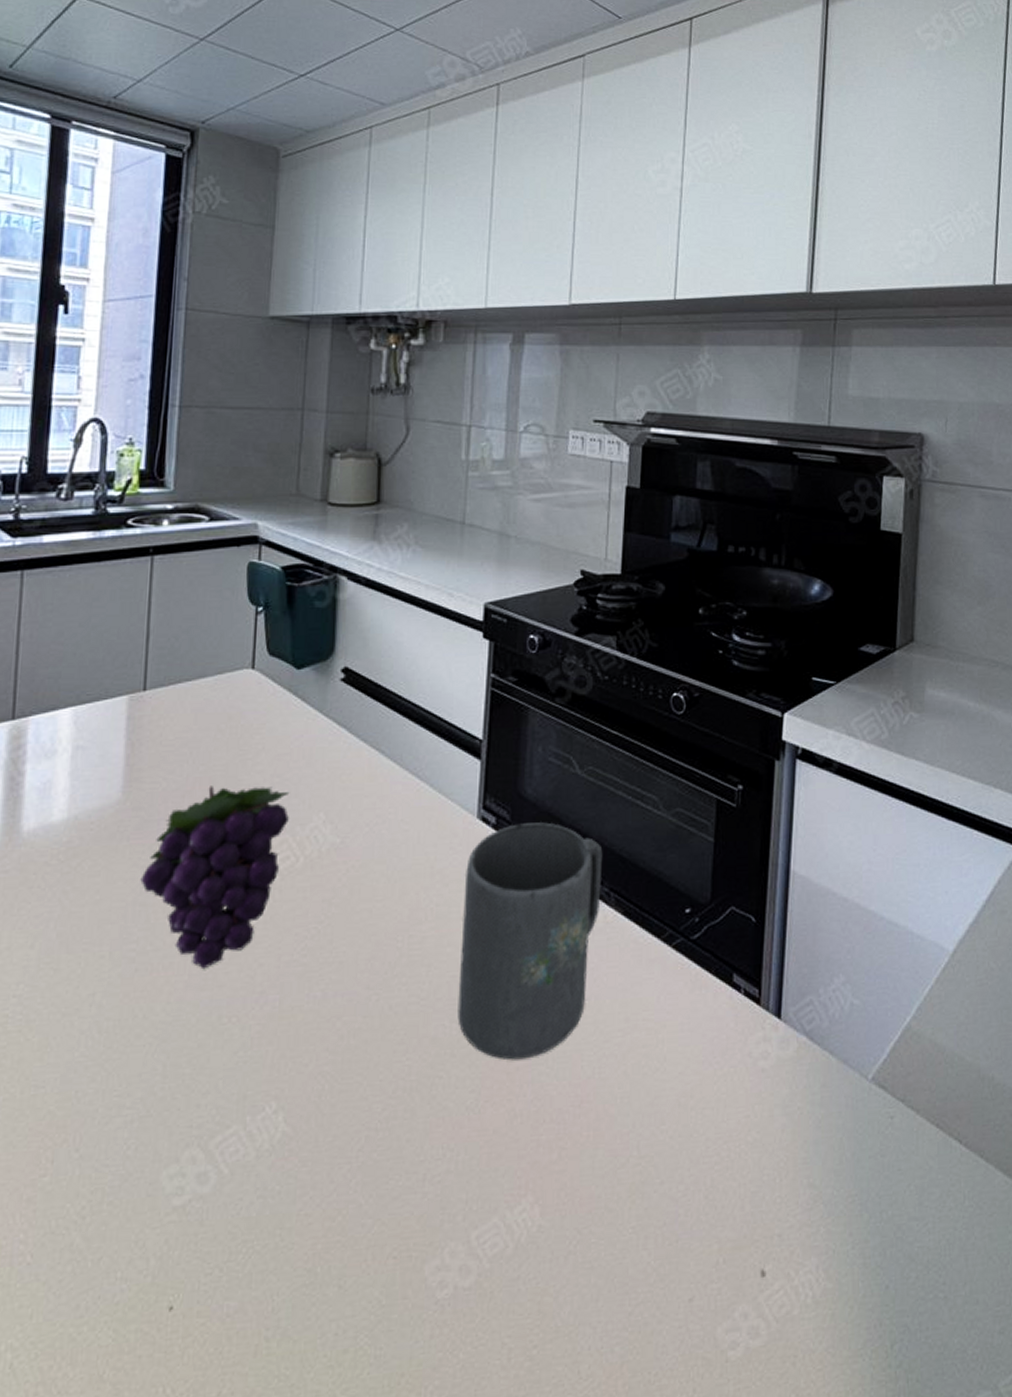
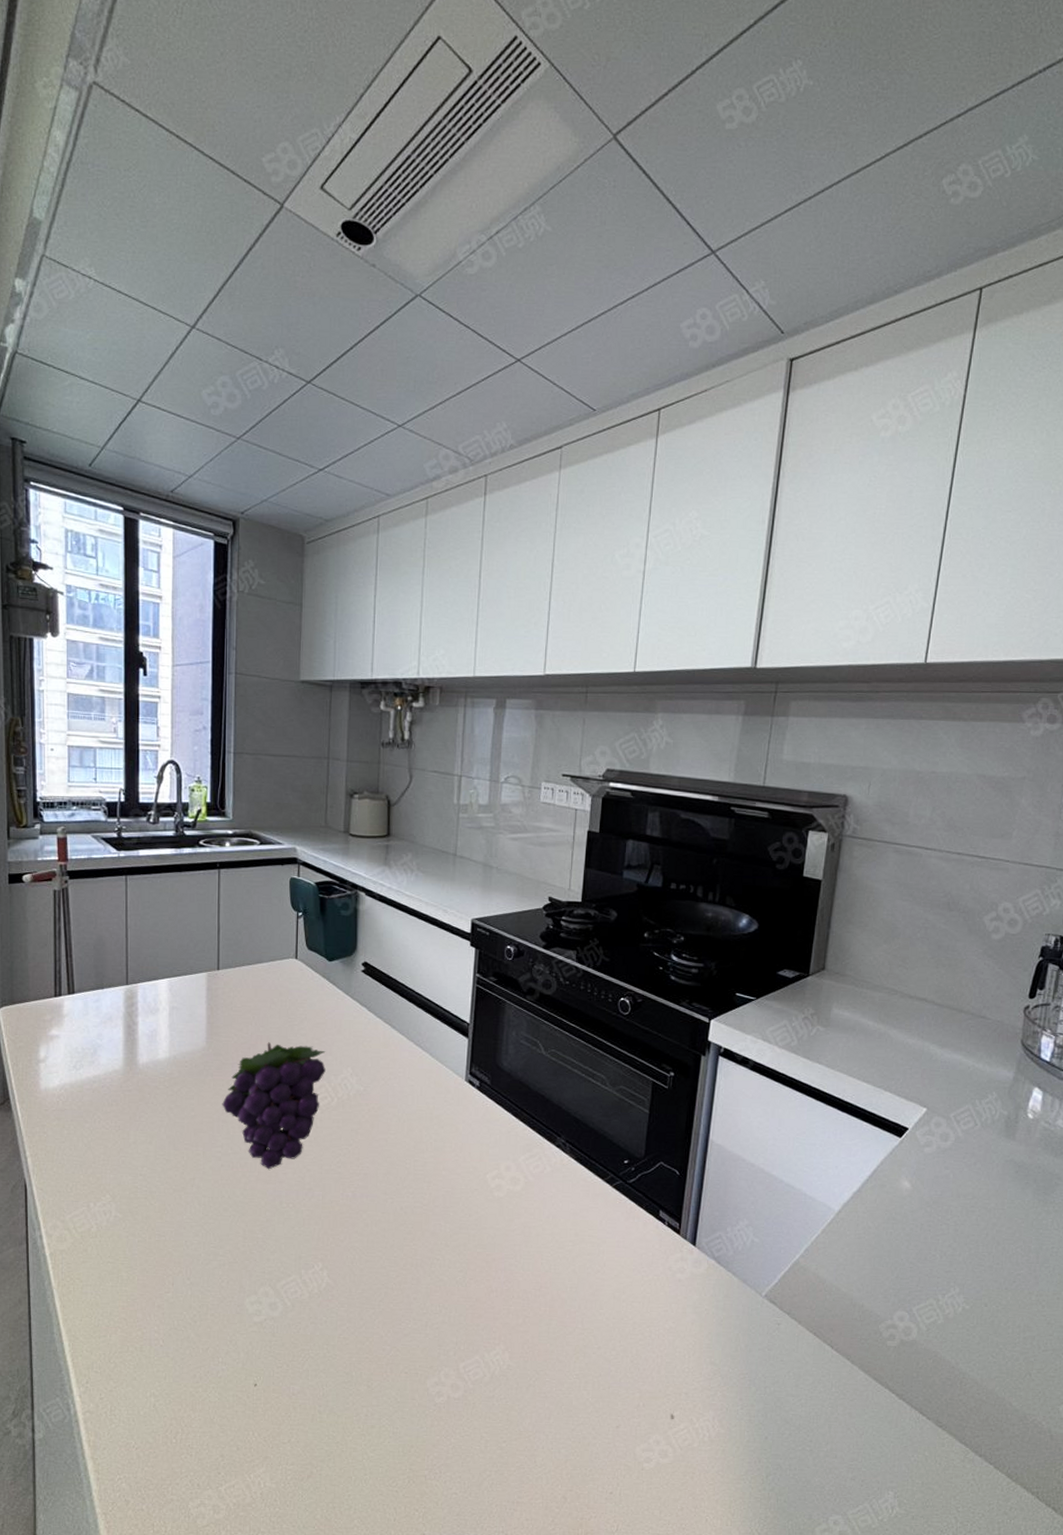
mug: present [458,822,603,1060] -> none [450,1087,561,1254]

